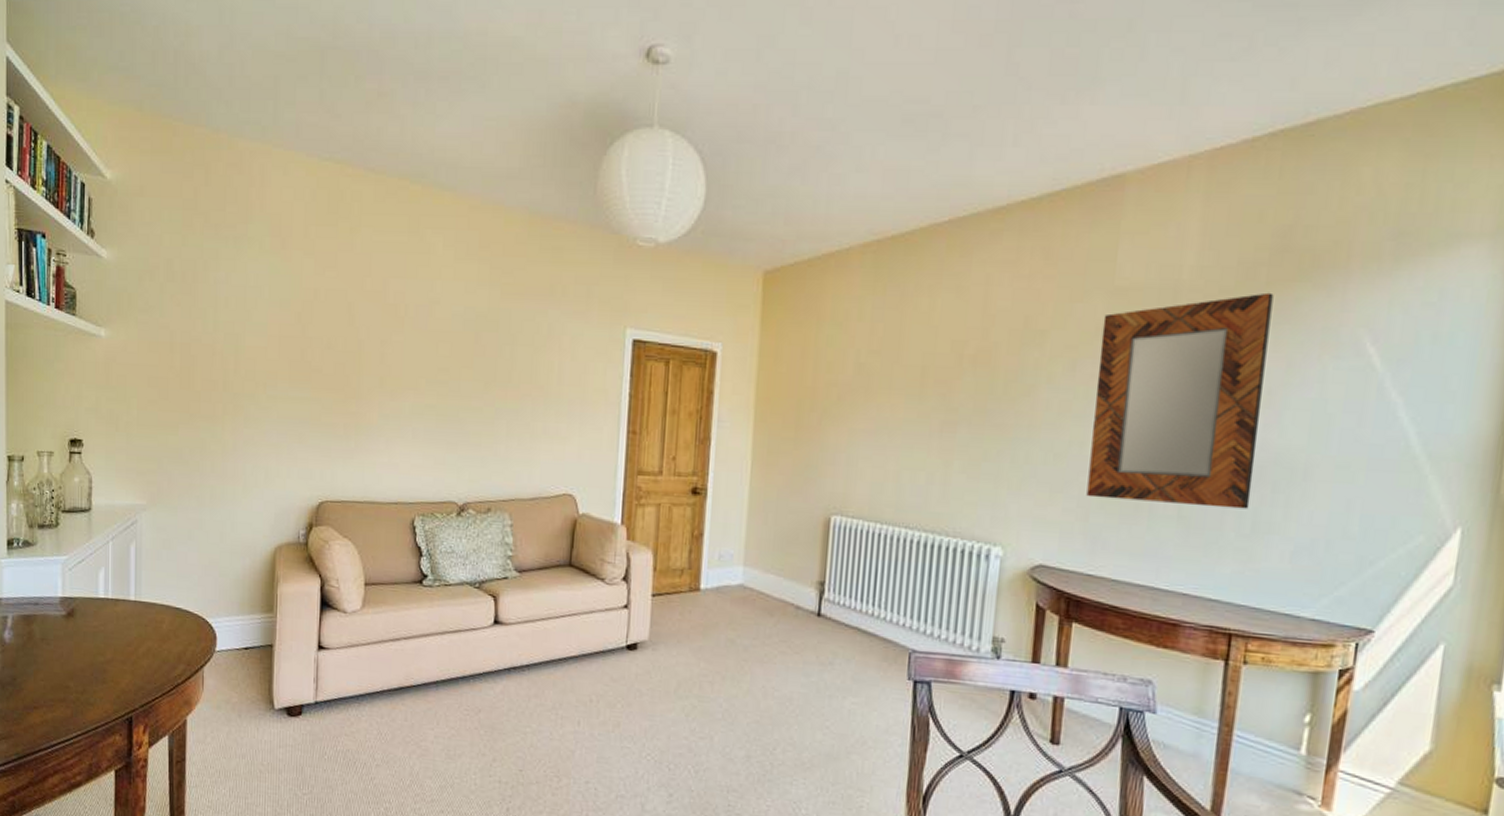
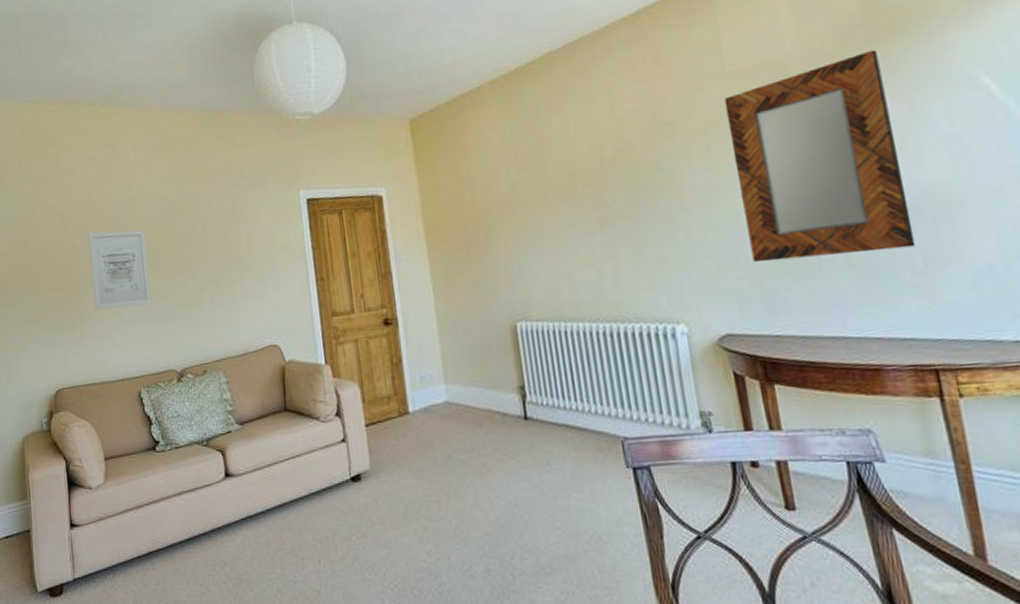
wall art: none [374,330,443,426] -> present [87,230,151,311]

